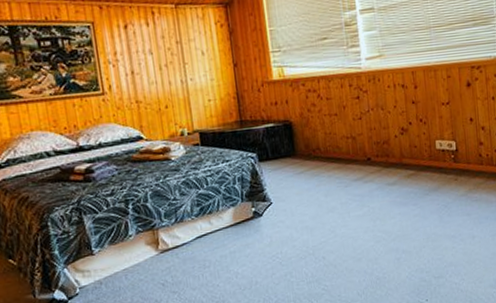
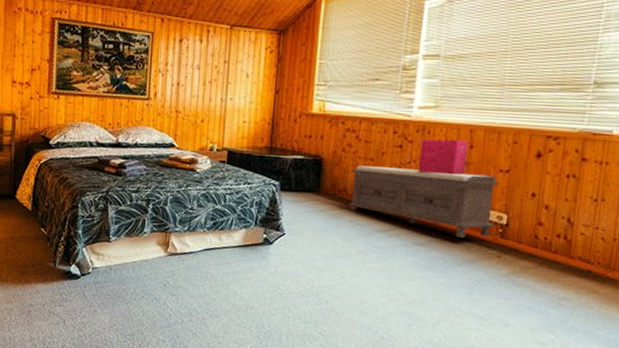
bench: none [320,110,448,171] -> present [348,165,499,238]
storage bin: none [374,82,416,119] -> present [418,139,469,176]

